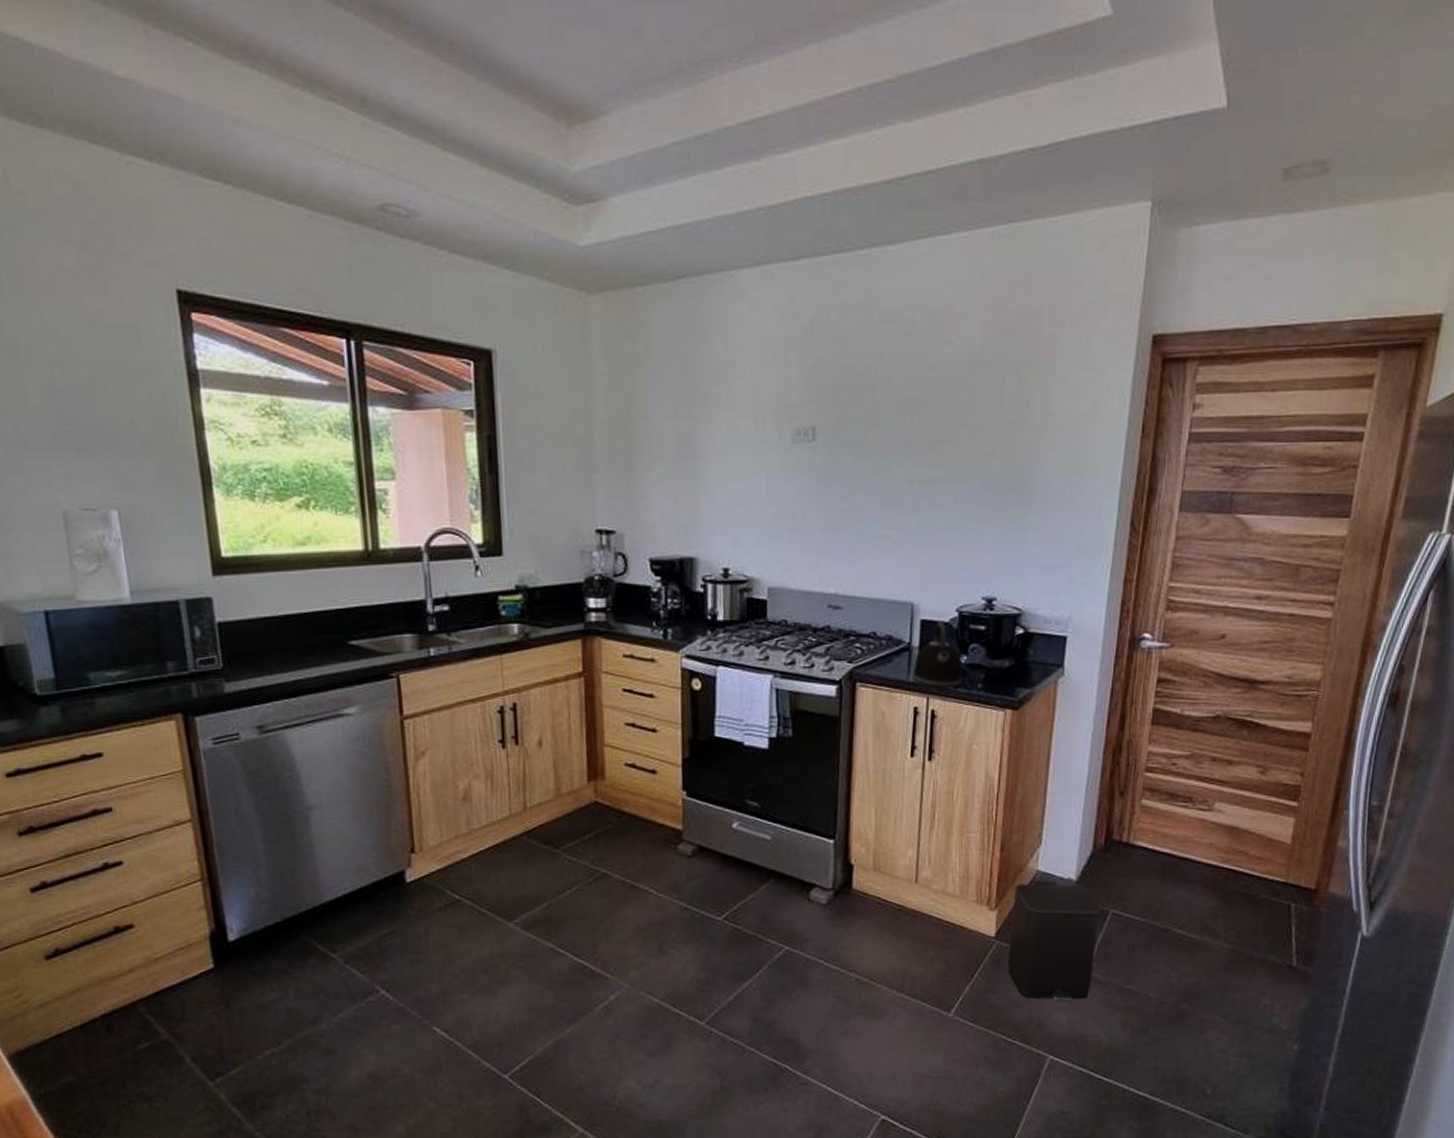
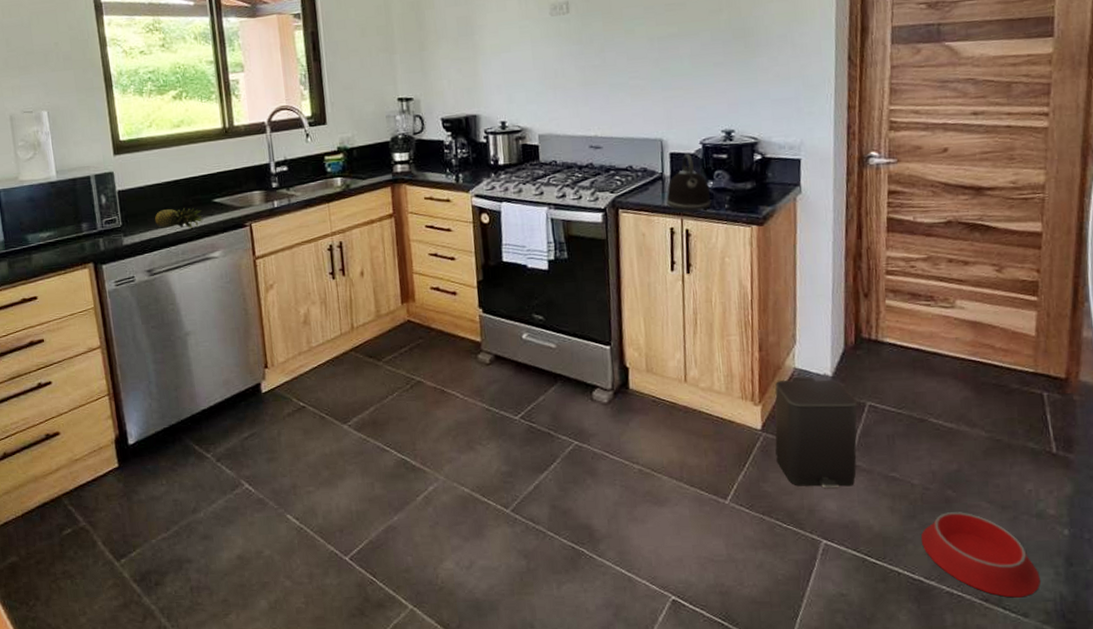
fruit: none [268,650,335,676] -> present [154,208,204,228]
pet bowl: none [1151,1026,1264,1114] -> present [921,512,1040,598]

